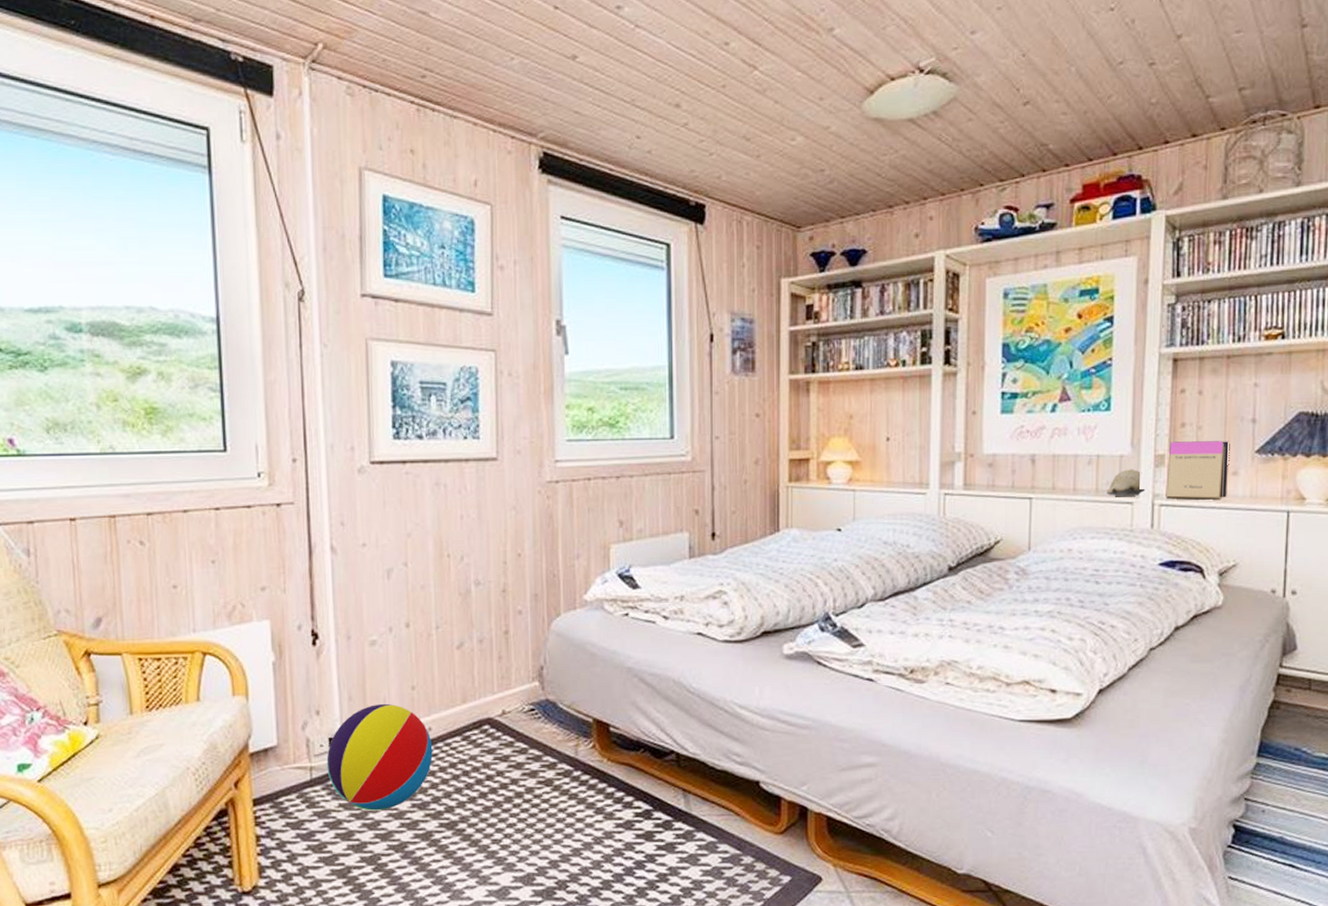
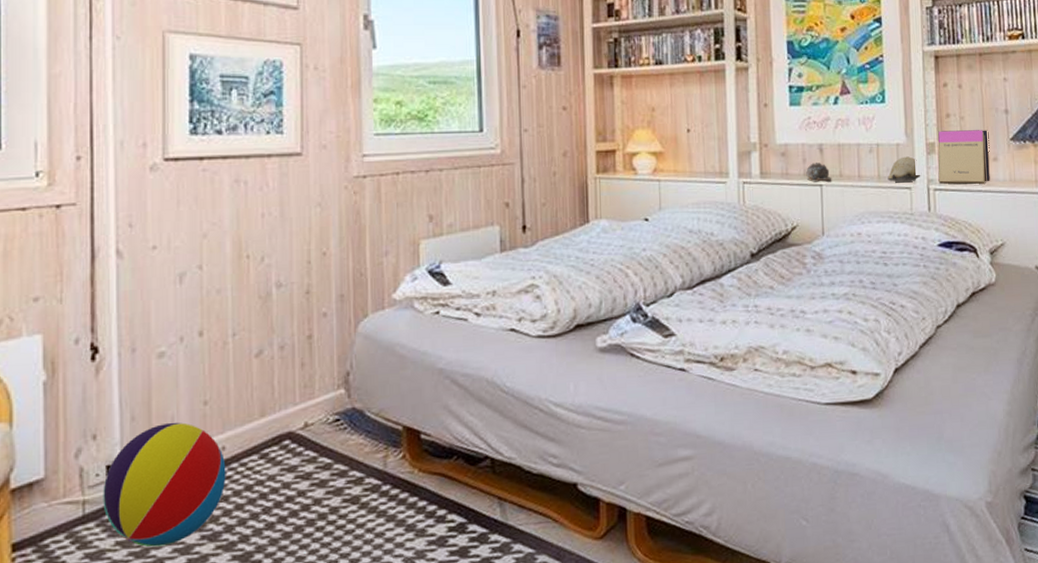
seashell: none [1015,473,1044,496] -> present [806,161,832,183]

